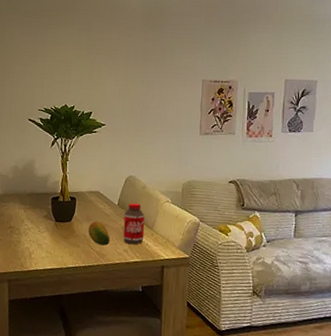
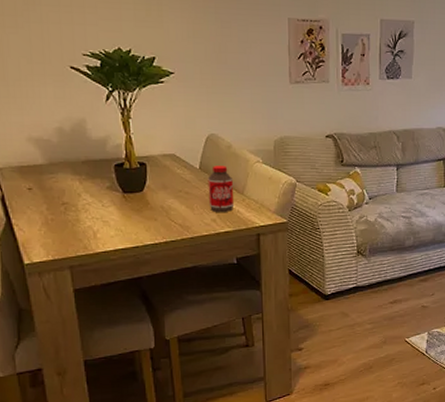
fruit: present [88,222,110,246] -> none [165,190,194,216]

